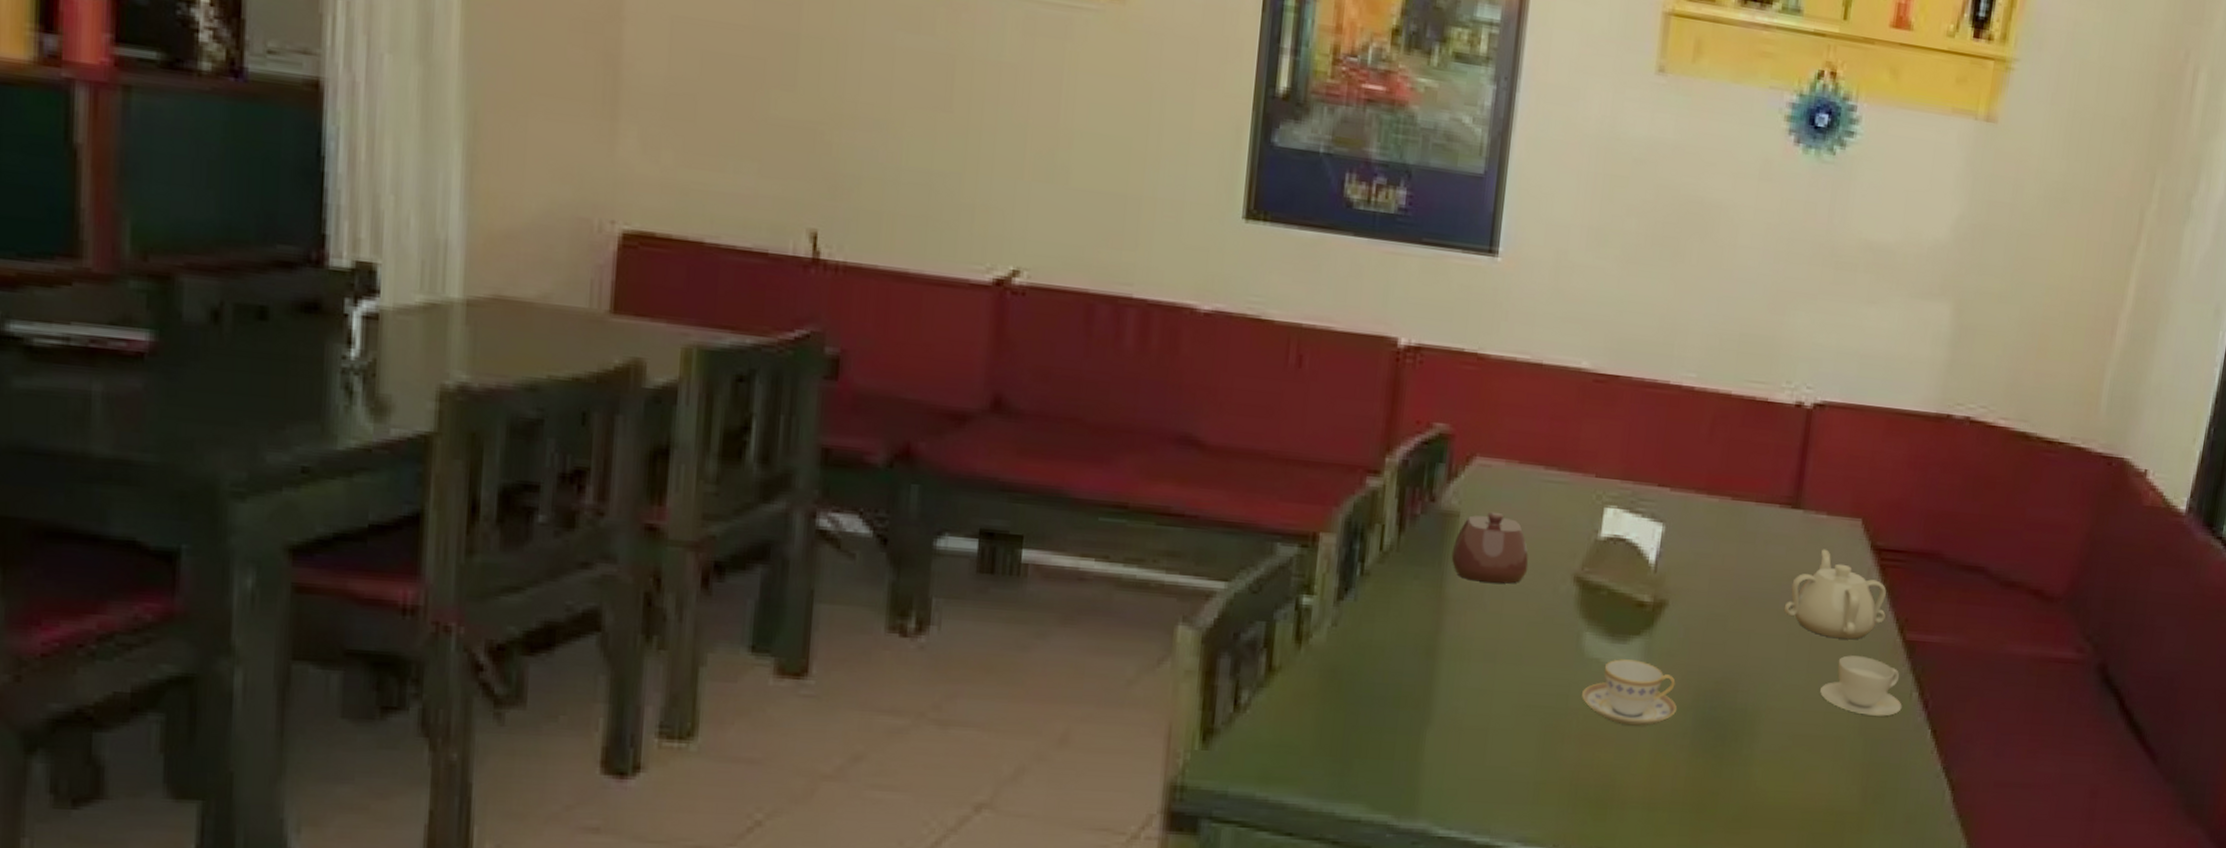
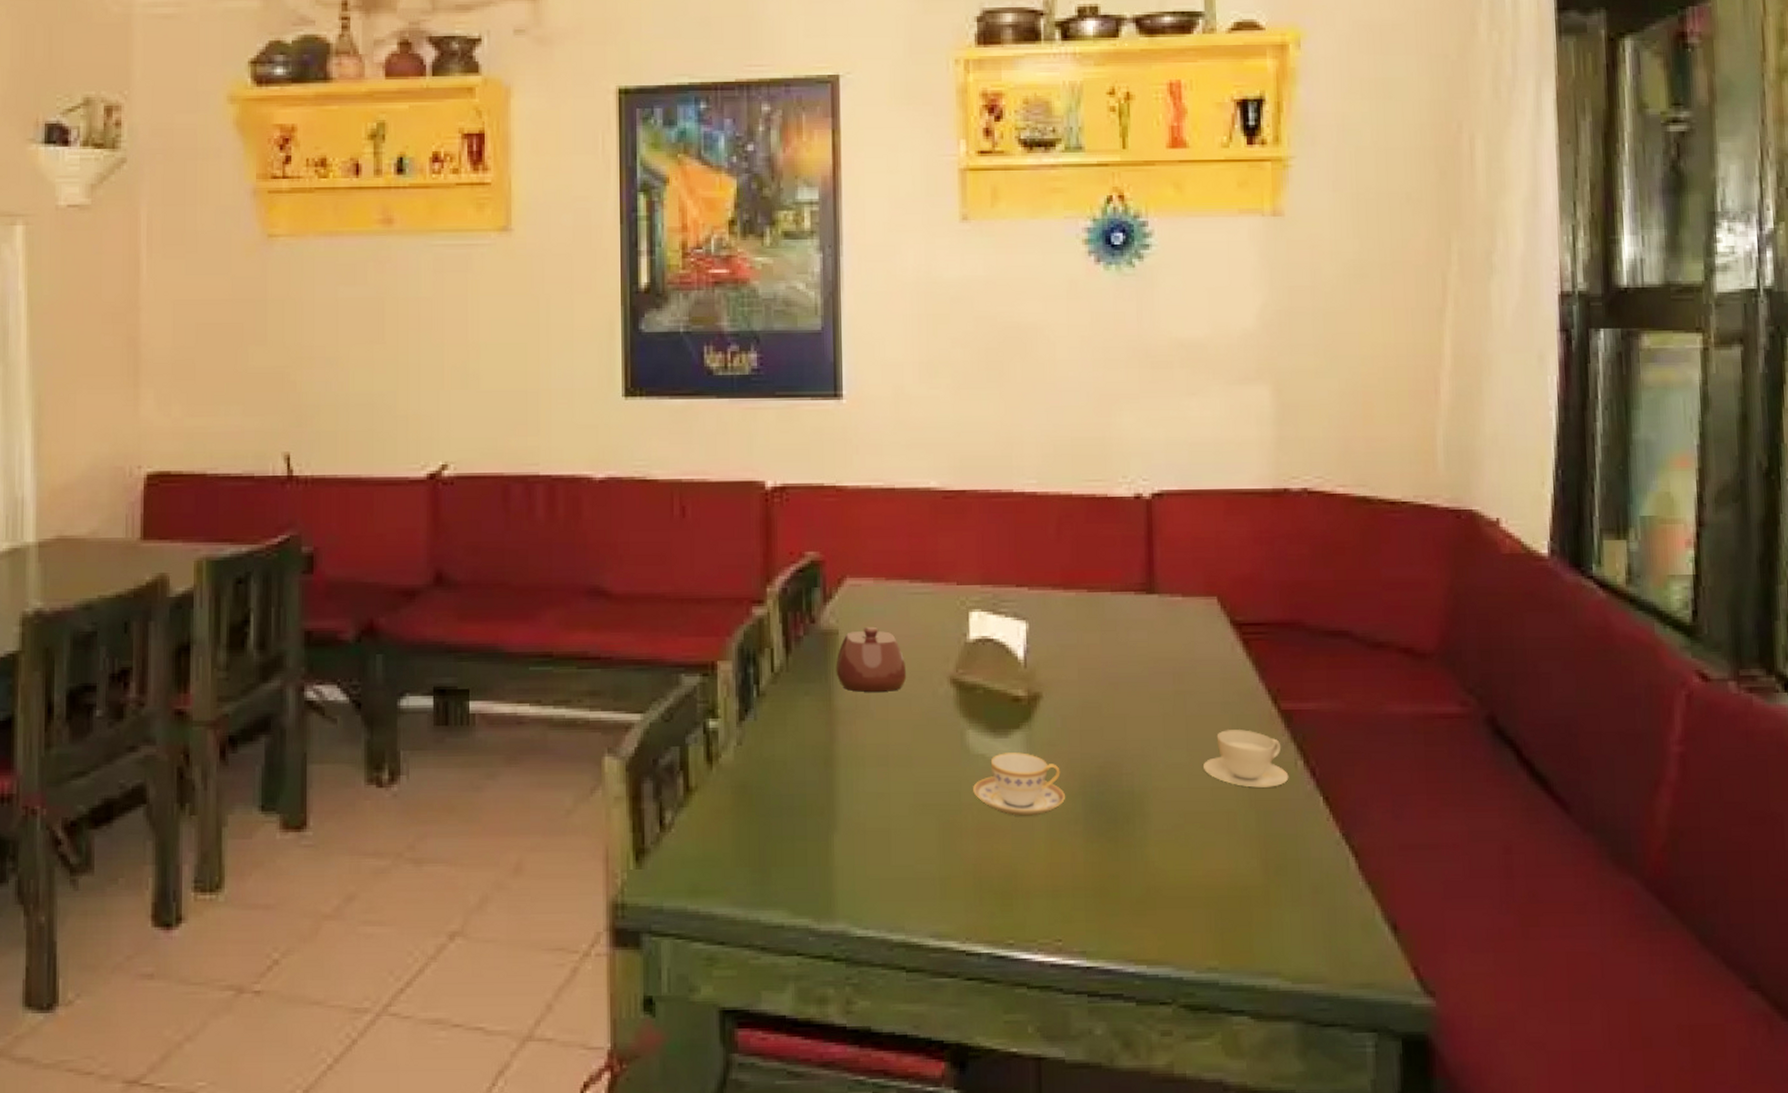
teapot: present [1783,549,1887,640] -> none [1154,629,1257,715]

